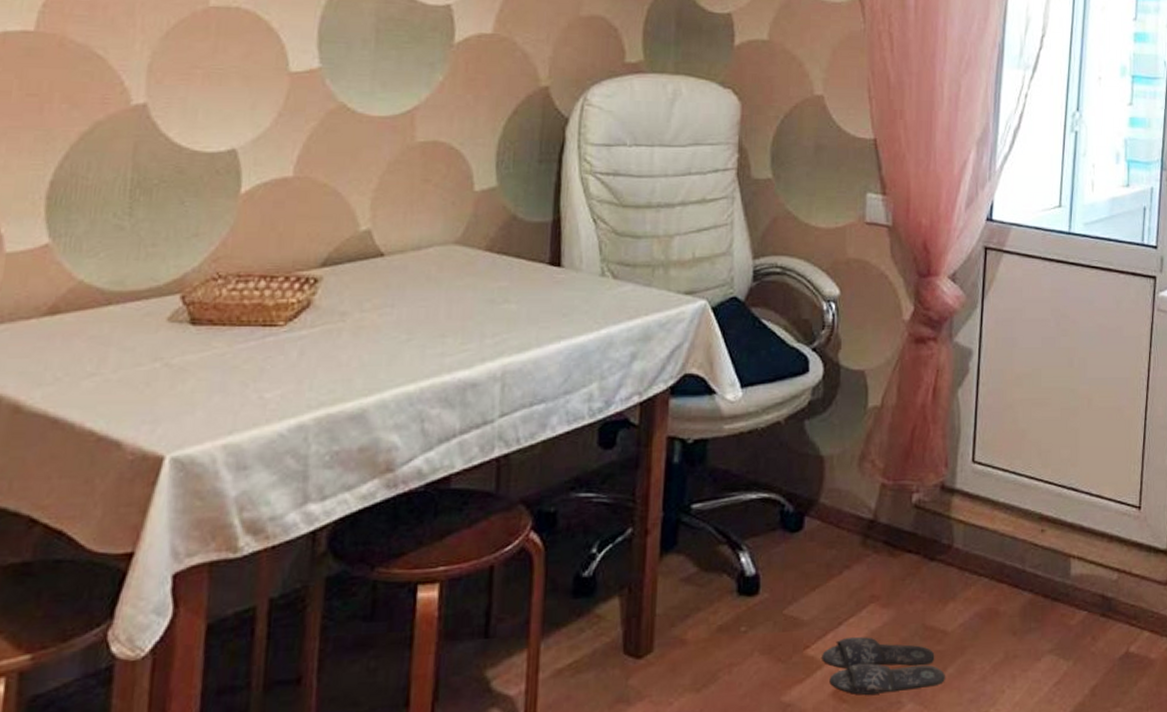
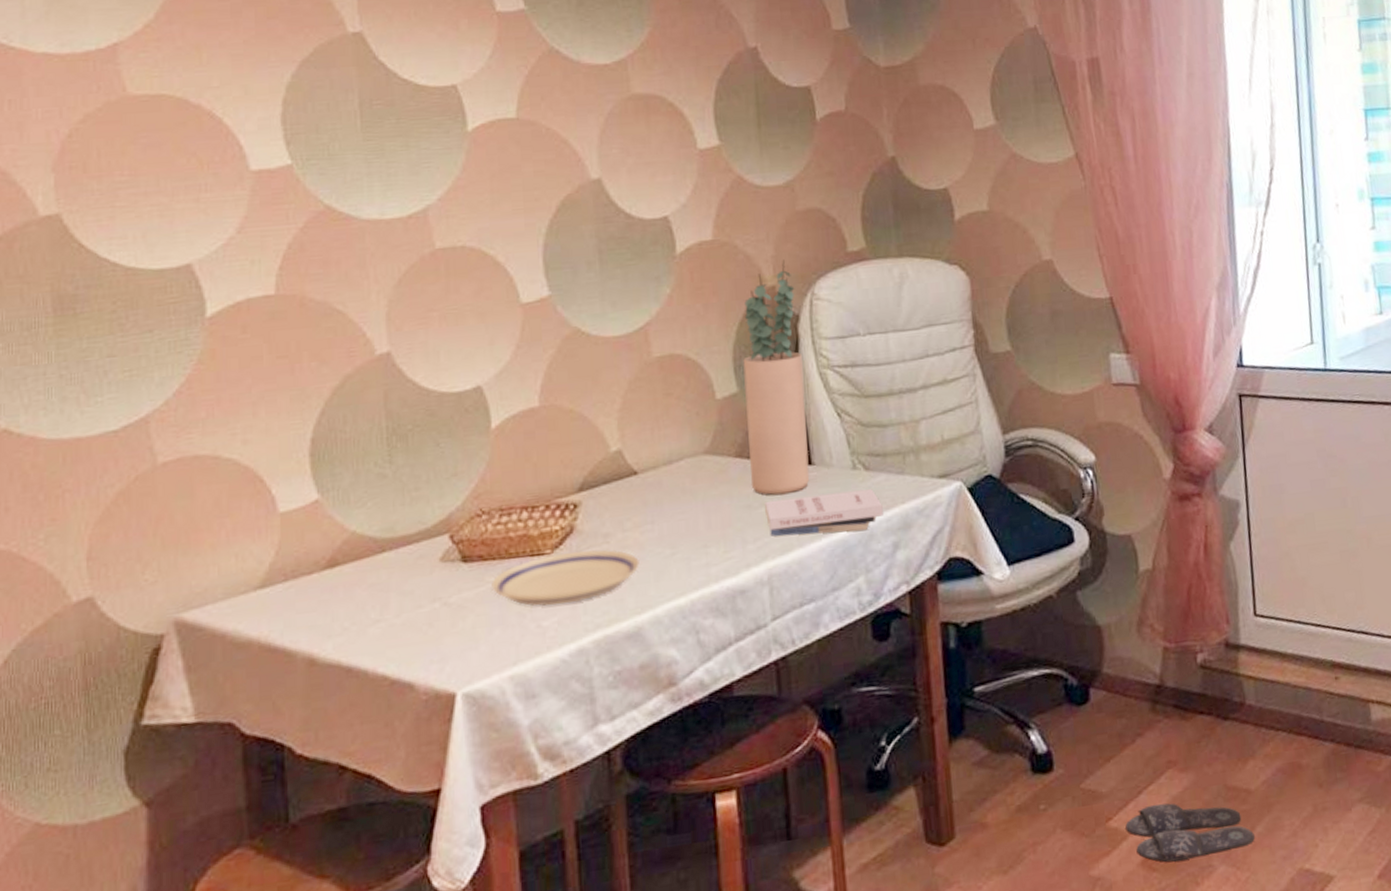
plate: none [217,326,373,378] -> present [491,549,639,606]
vase: none [498,62,568,292] -> present [743,259,810,495]
books: none [508,297,626,338] -> present [765,489,883,537]

